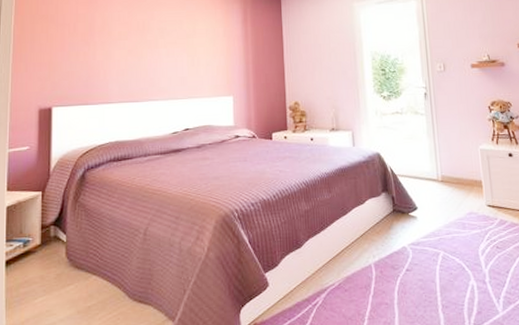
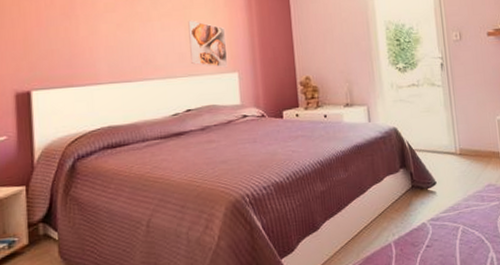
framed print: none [190,48,225,92] -> present [188,20,229,68]

